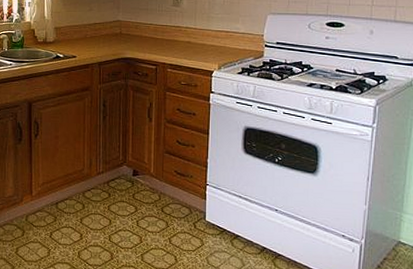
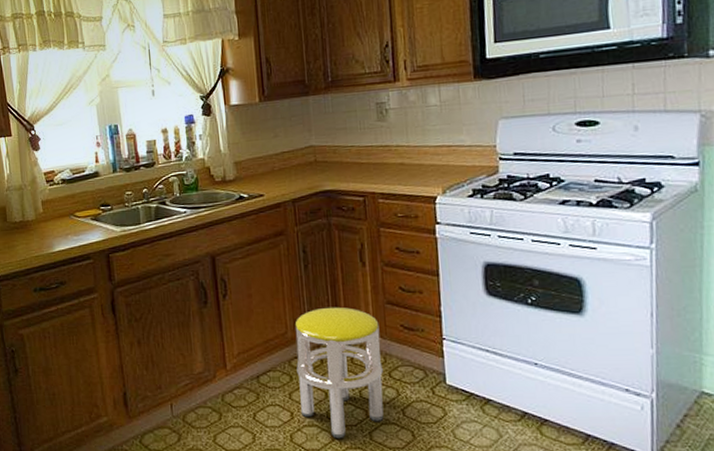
stool: none [89,152,158,258] -> present [294,307,384,438]

